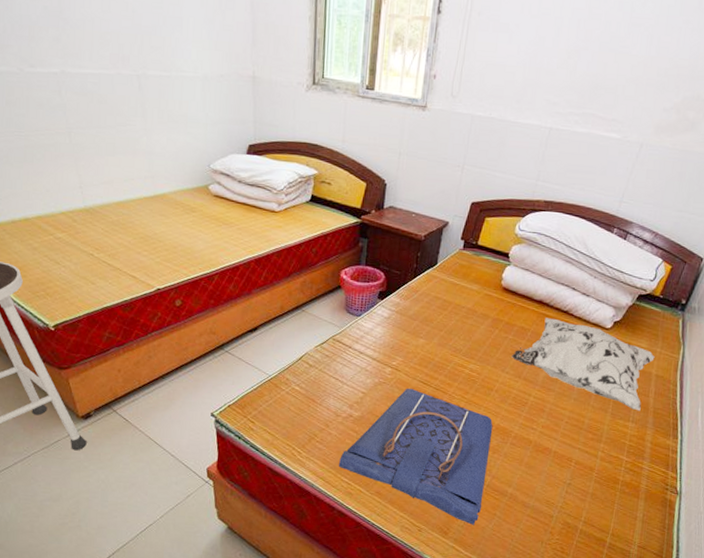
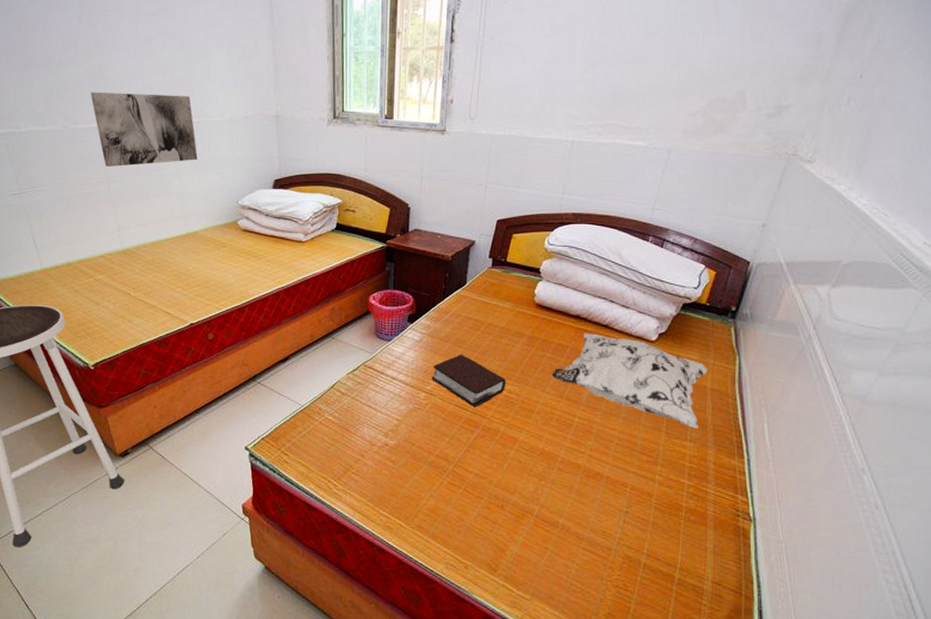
wall art: none [49,32,168,118] -> present [90,92,198,167]
tote bag: present [338,388,493,525] -> none [376,413,537,561]
bible: none [398,332,469,384] -> present [431,354,506,408]

